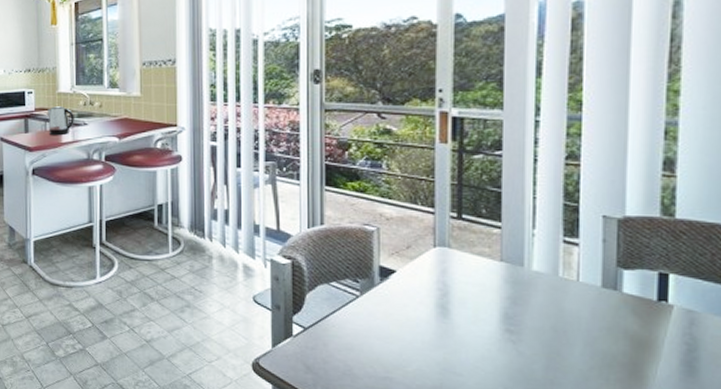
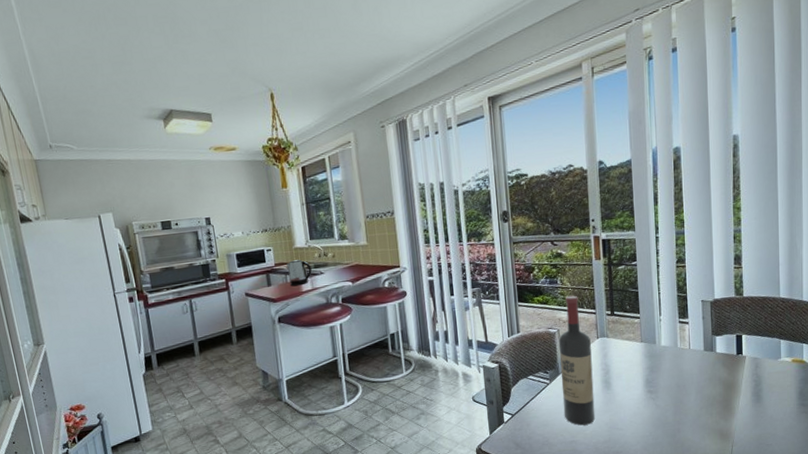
wine bottle: none [376,186,424,360] -> present [558,295,596,426]

